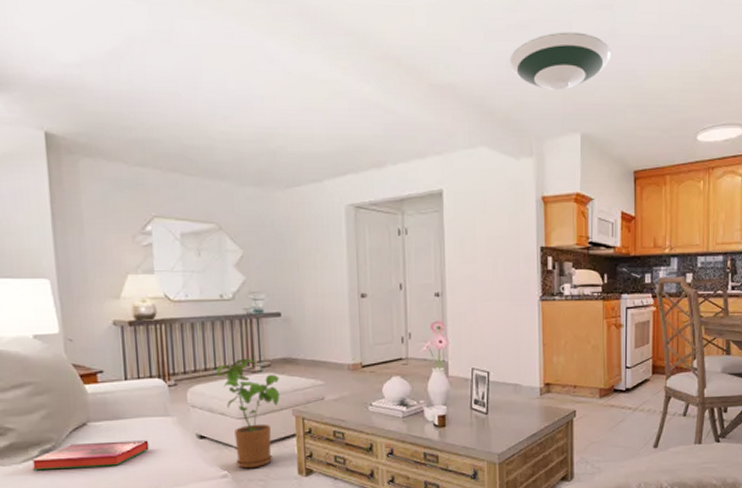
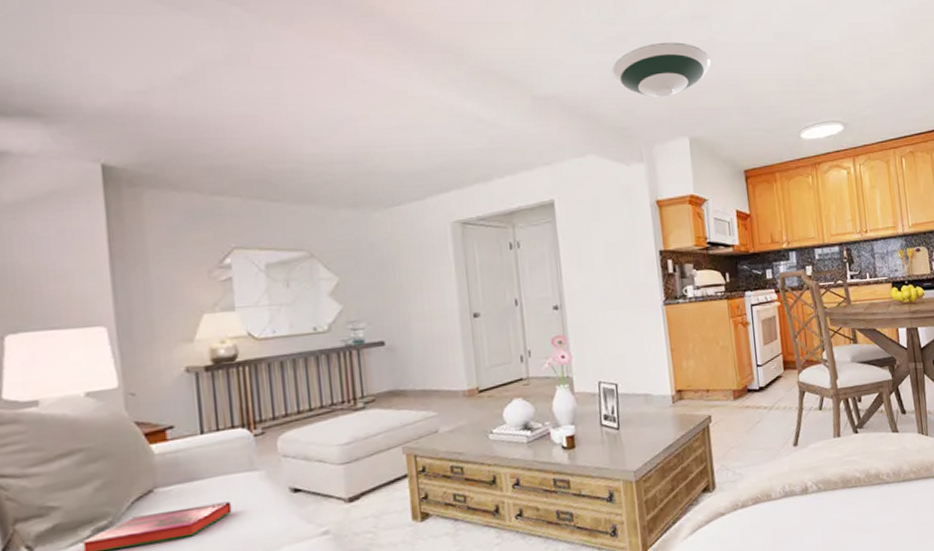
house plant: present [215,358,280,469] -> none [310,394,388,521]

